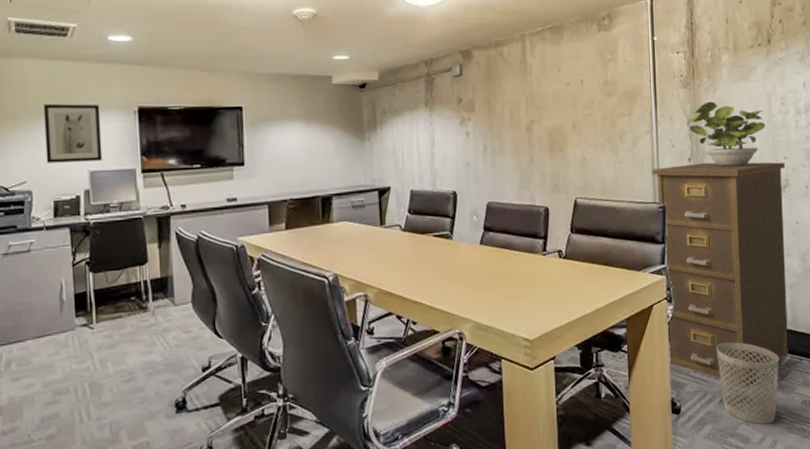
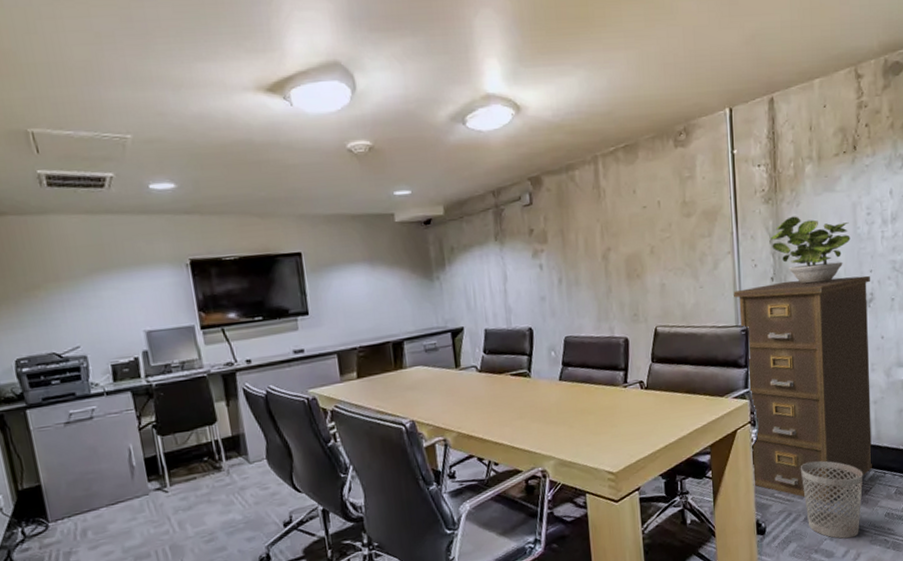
wall art: present [43,103,103,163] -> none [87,259,158,326]

